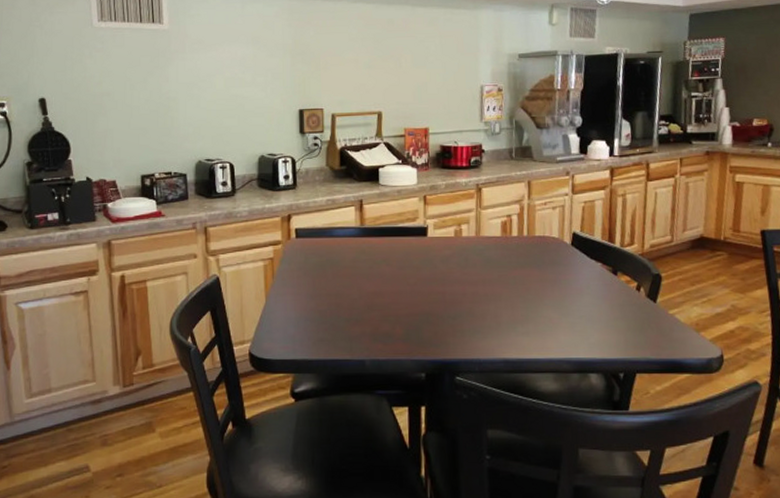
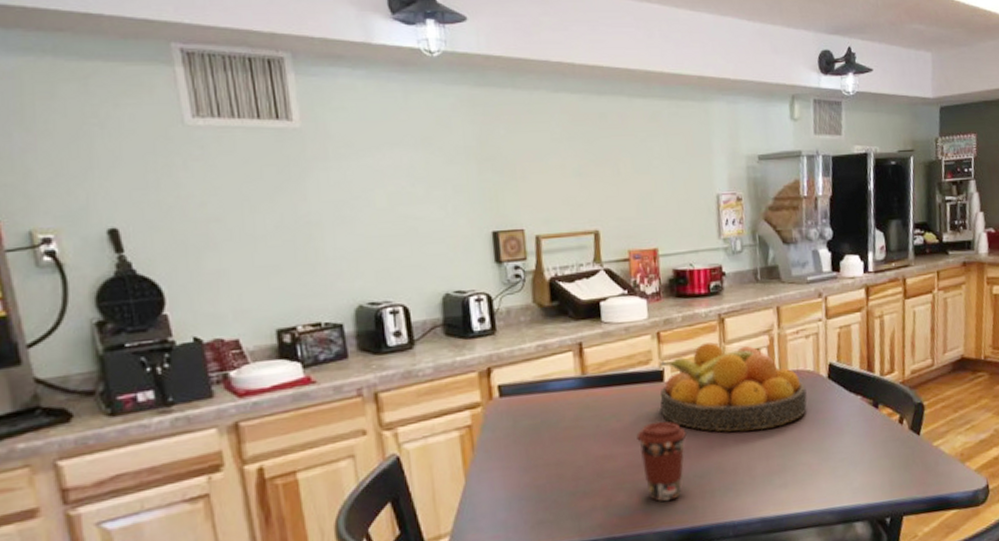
coffee cup: none [402,269,444,336] -> present [636,421,687,502]
fruit bowl: none [423,207,551,285] -> present [659,342,807,432]

